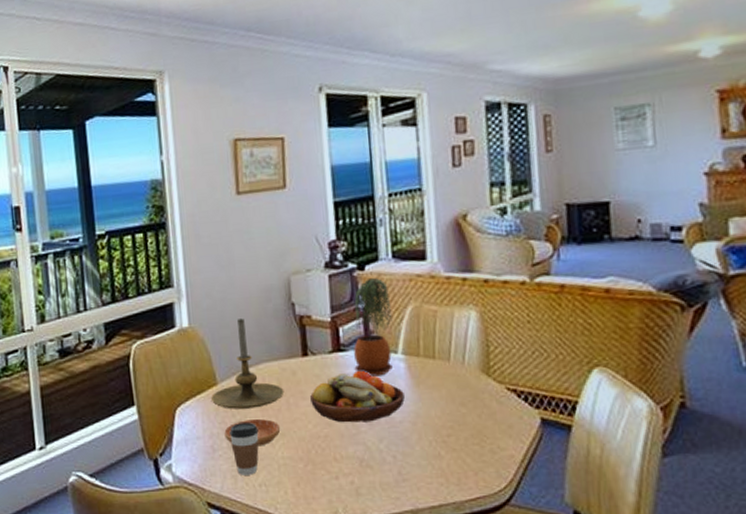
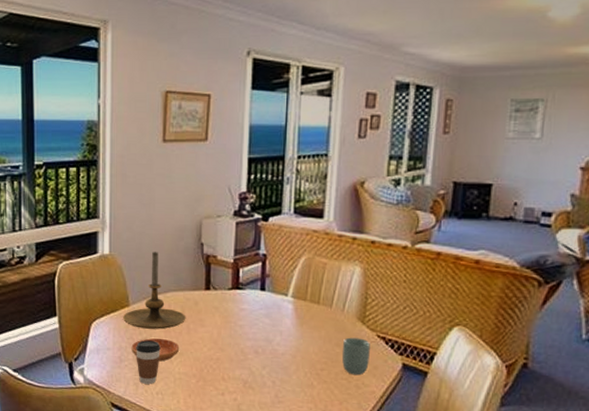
fruit bowl: present [310,370,405,423] -> none [208,307,289,351]
potted plant: present [354,278,393,377] -> none [249,229,288,314]
cup: none [468,393,502,438] -> present [342,337,370,376]

